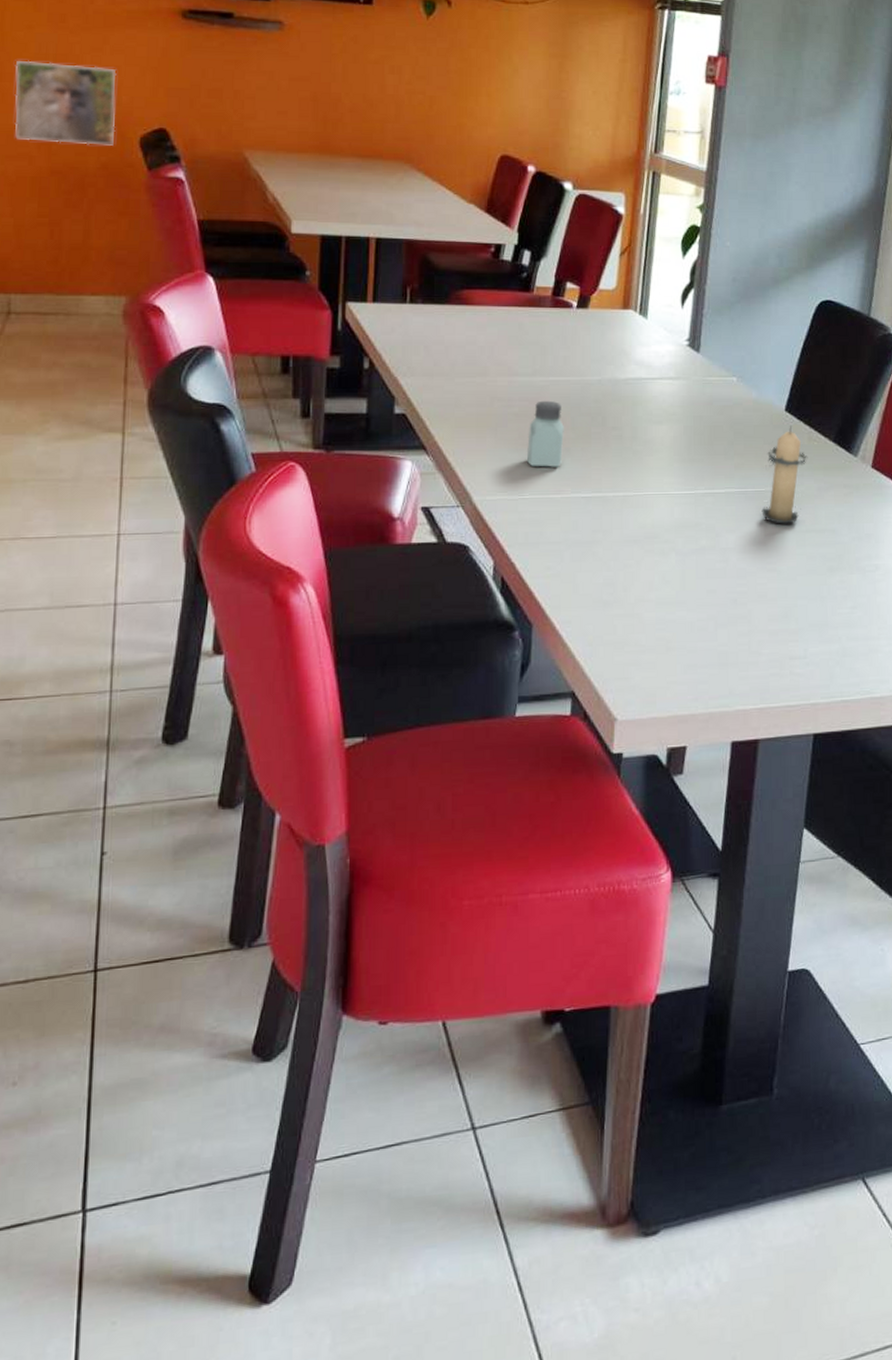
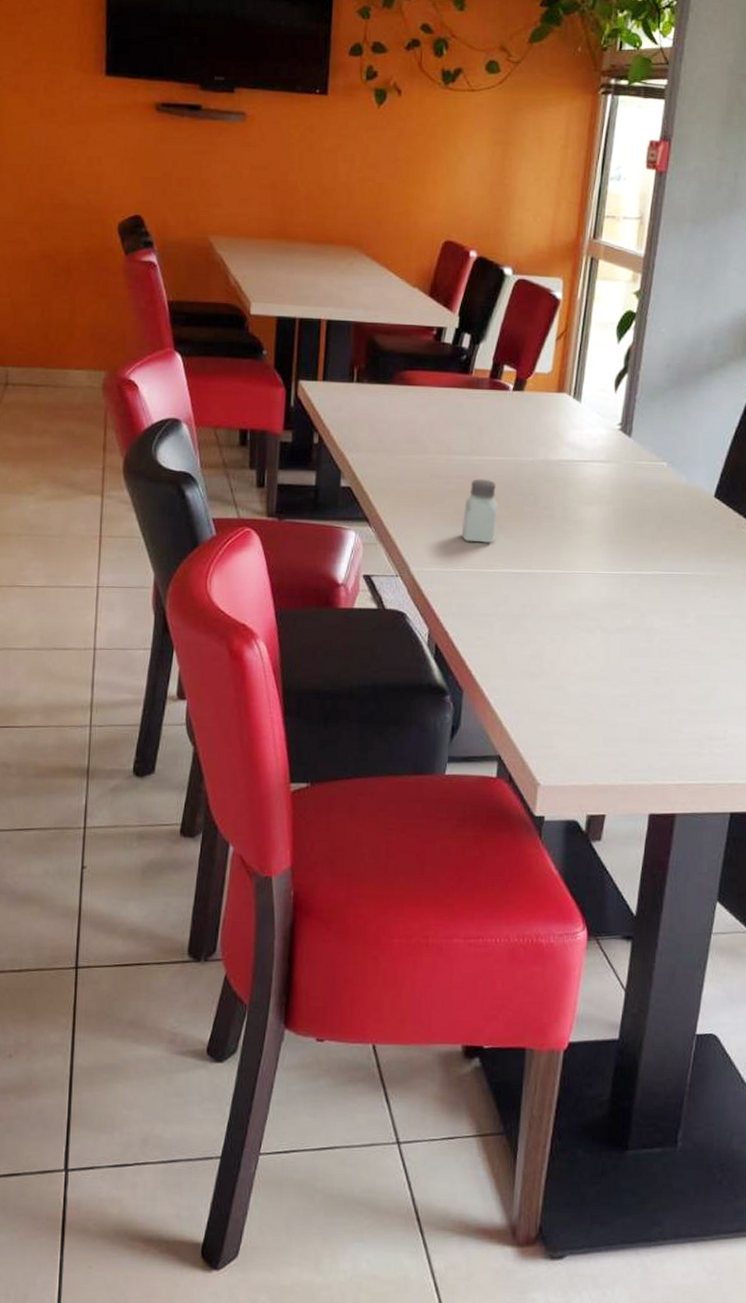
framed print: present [14,60,117,146] -> none [11,152,99,232]
candle: present [761,426,808,524] -> none [687,512,736,608]

